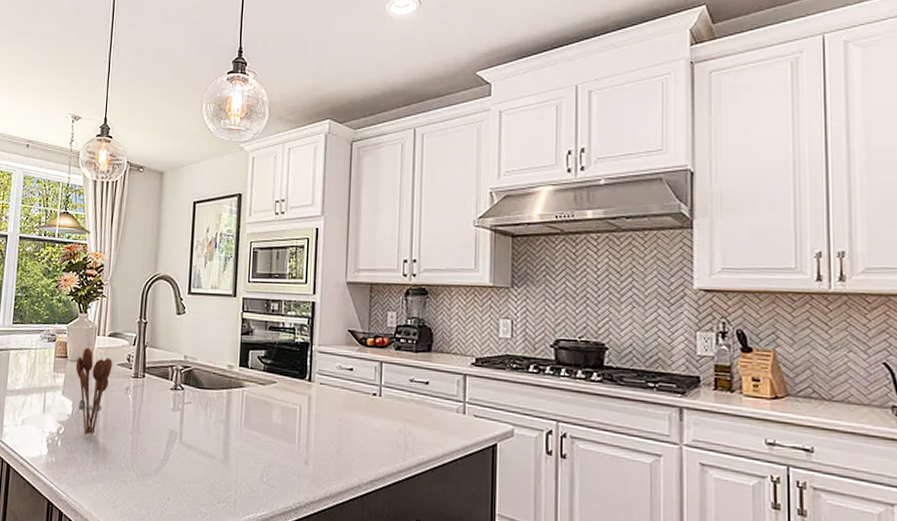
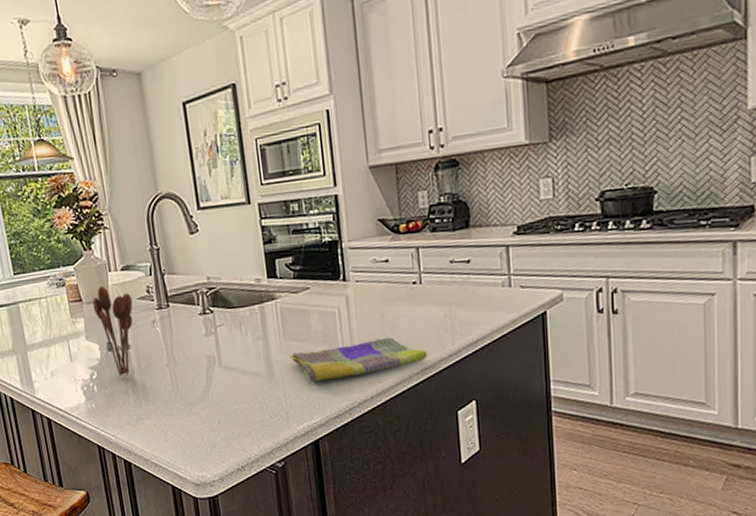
dish towel: none [246,442,379,476] -> present [288,337,428,381]

